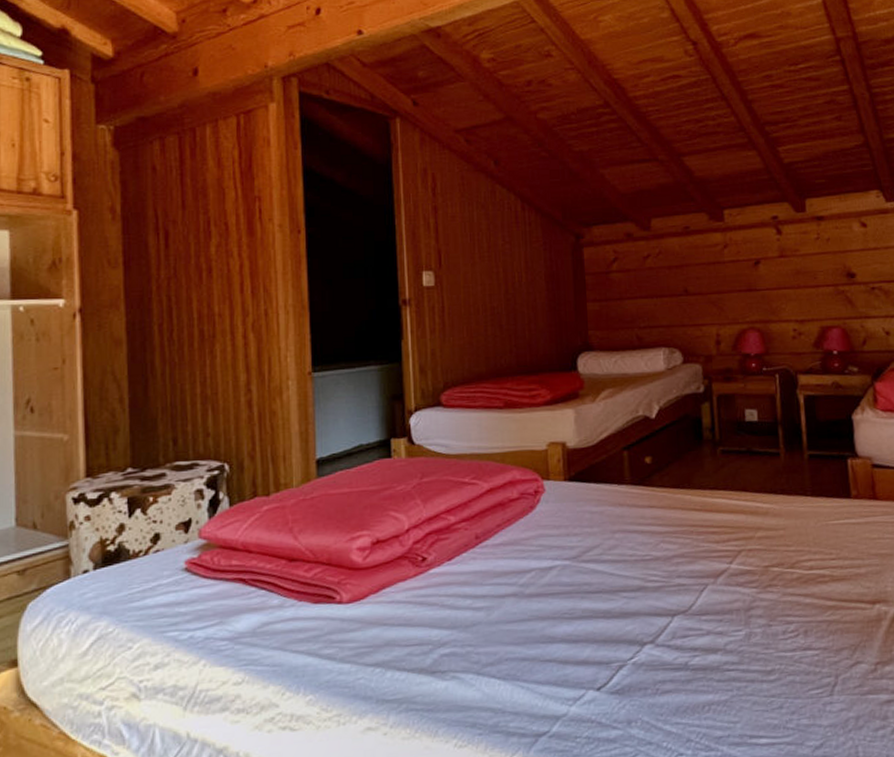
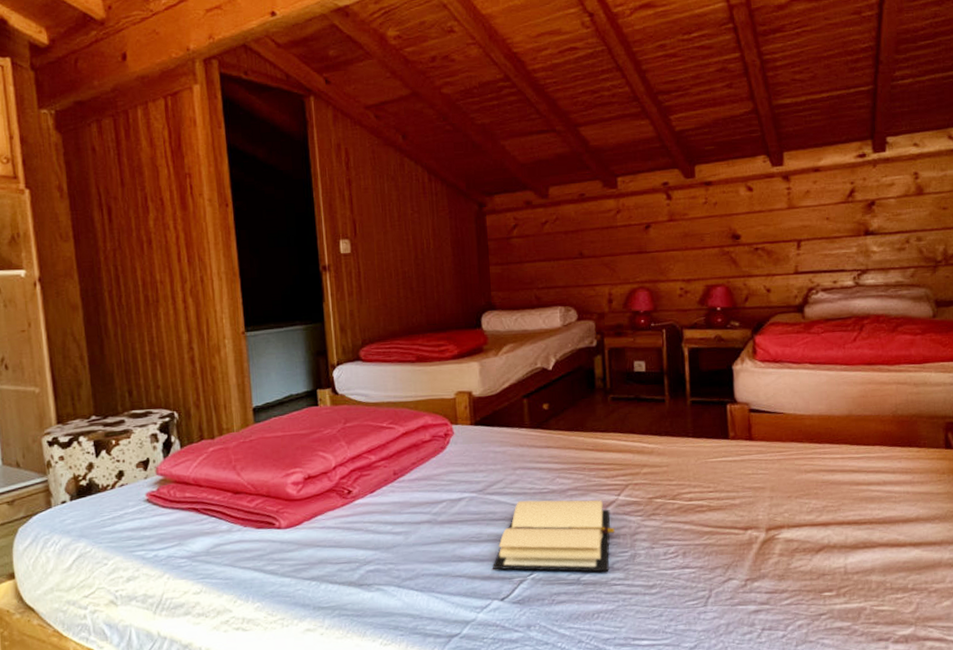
book: none [586,568,727,655] -> present [492,500,615,572]

